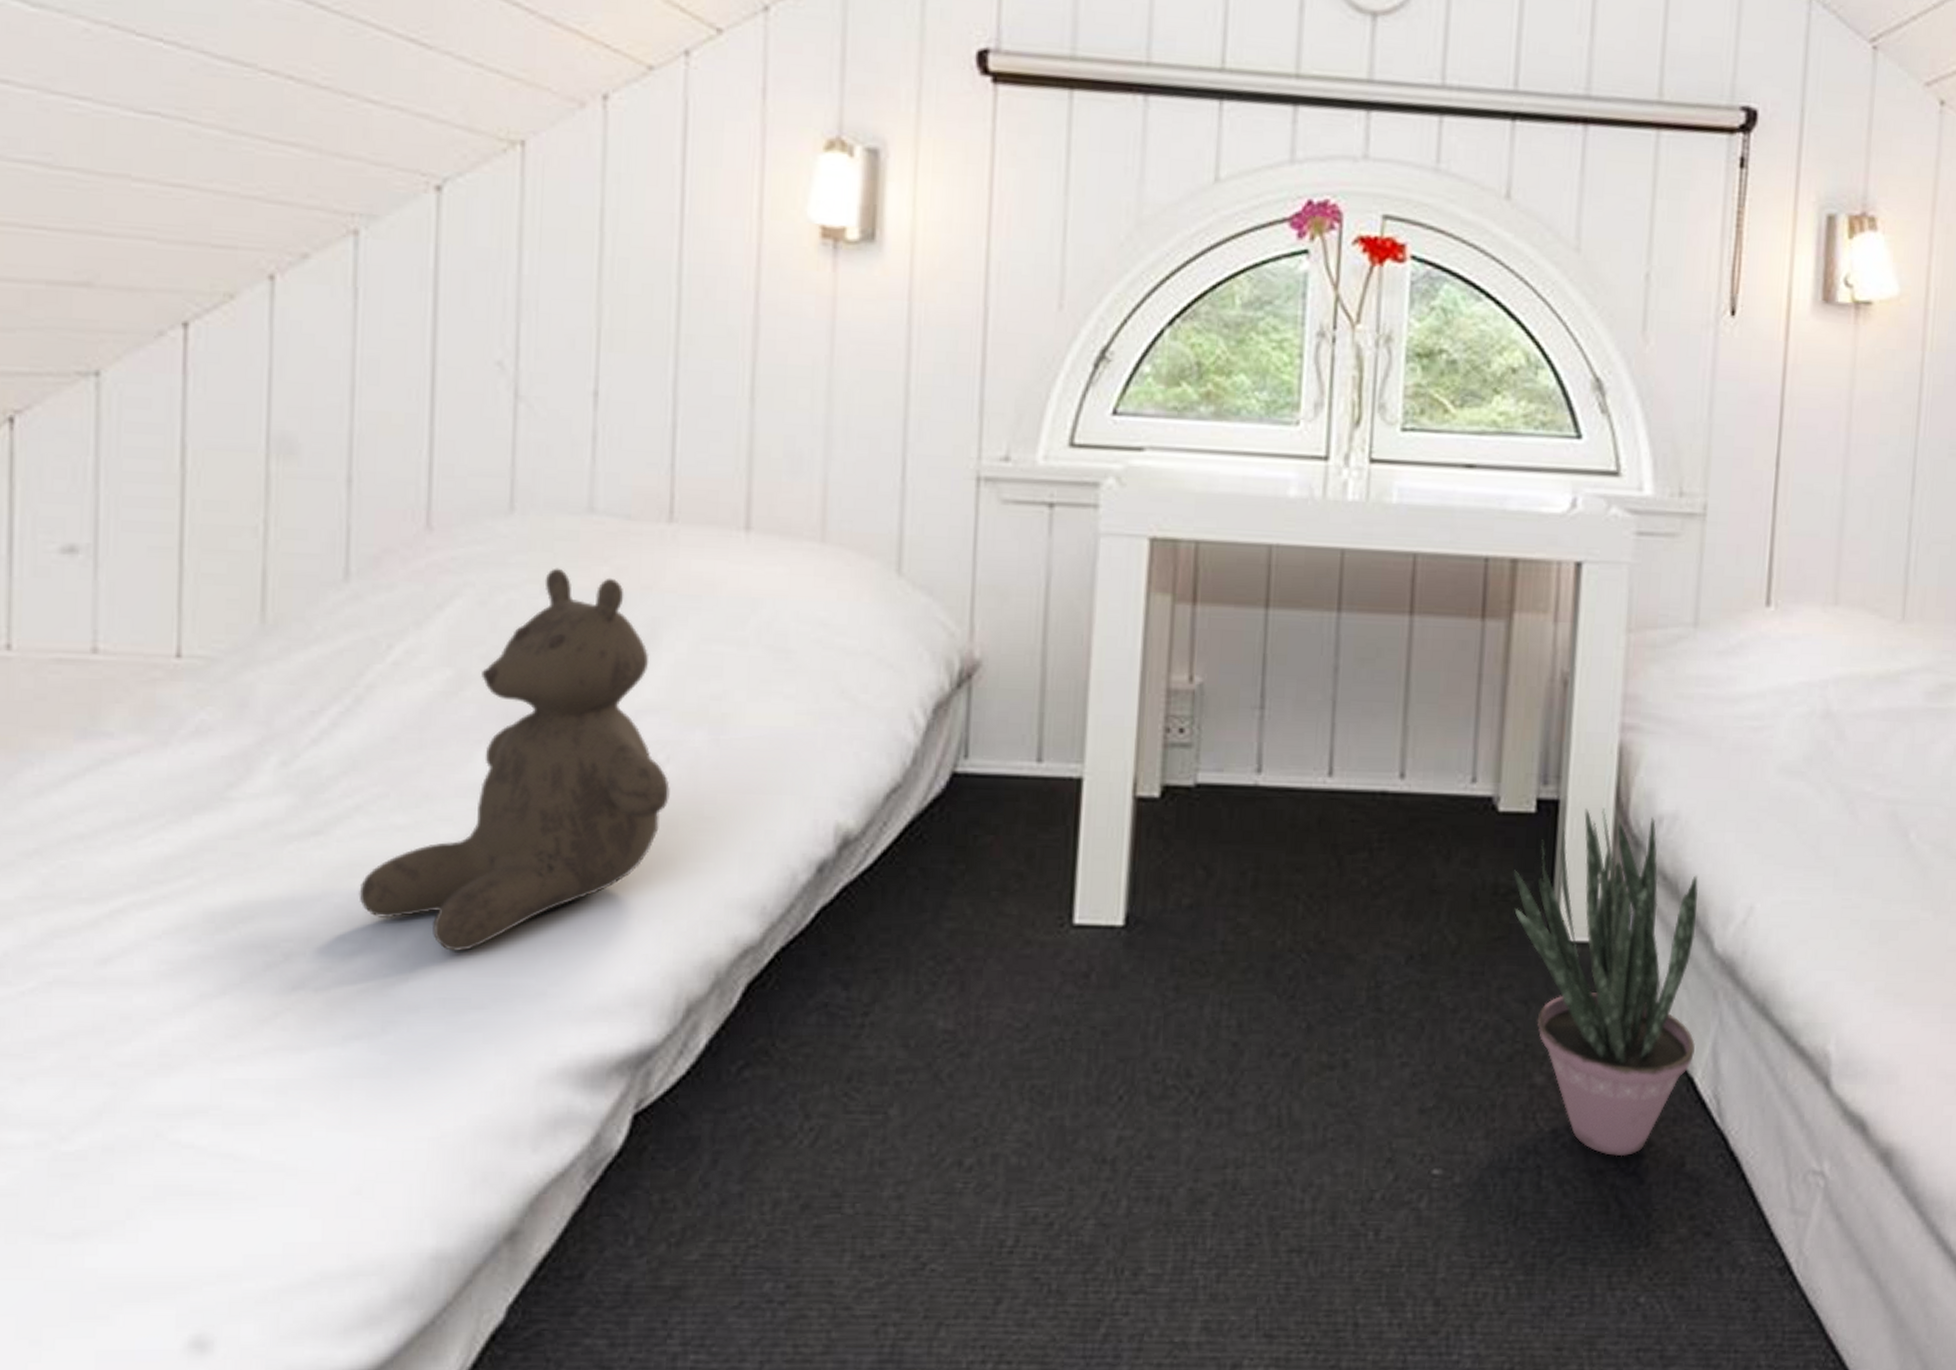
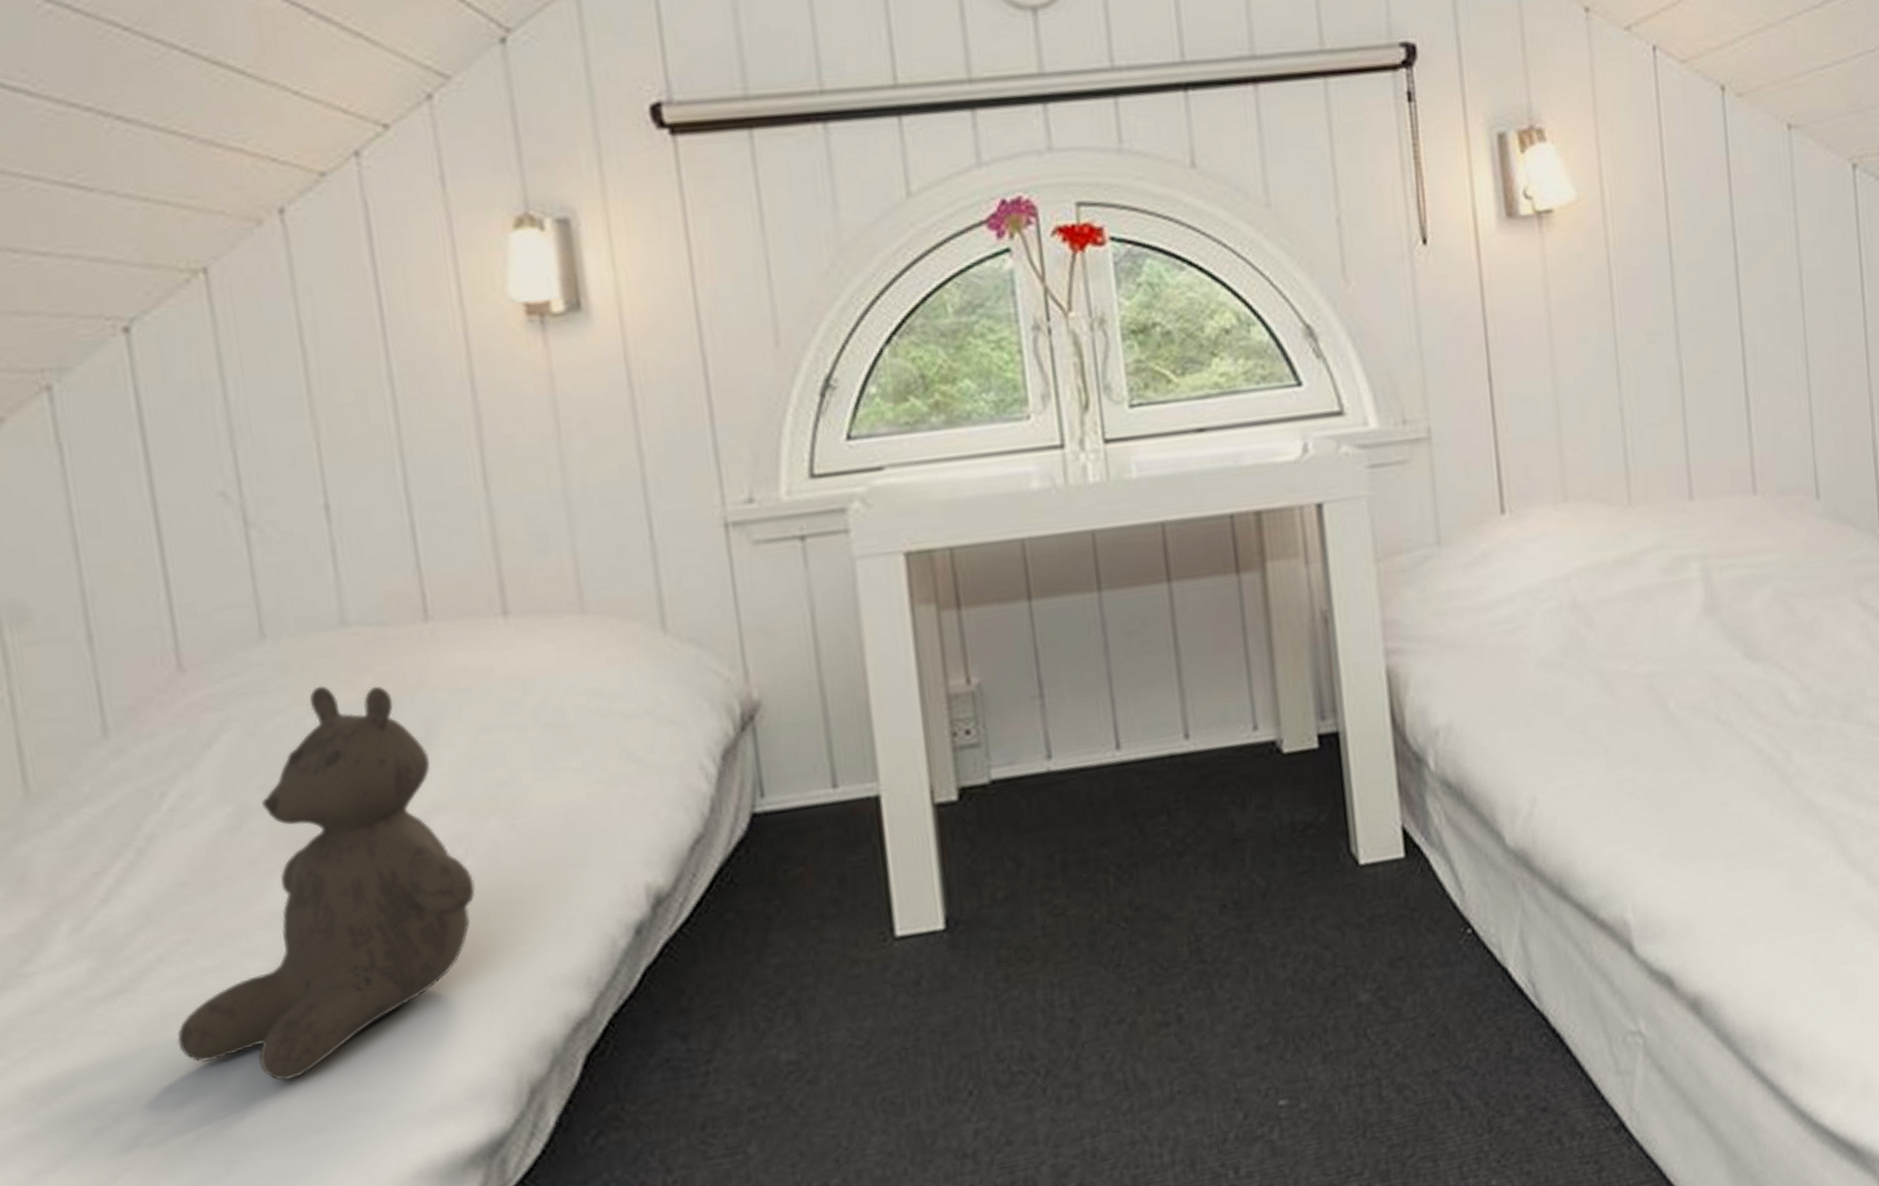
potted plant: present [1513,808,1698,1157] -> none [1307,731,1504,1055]

